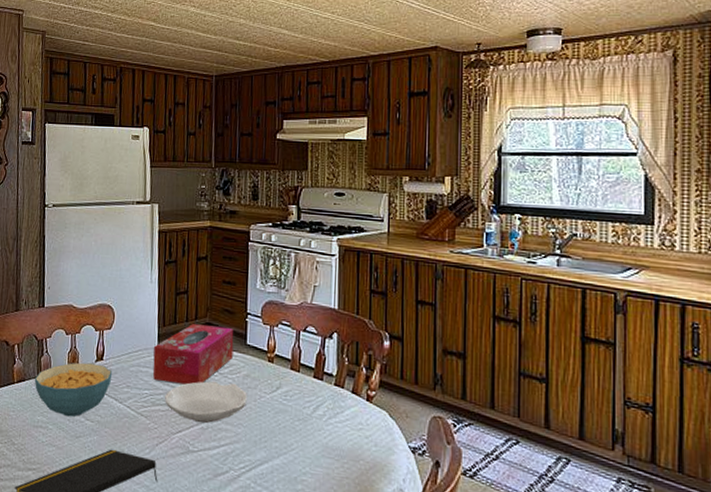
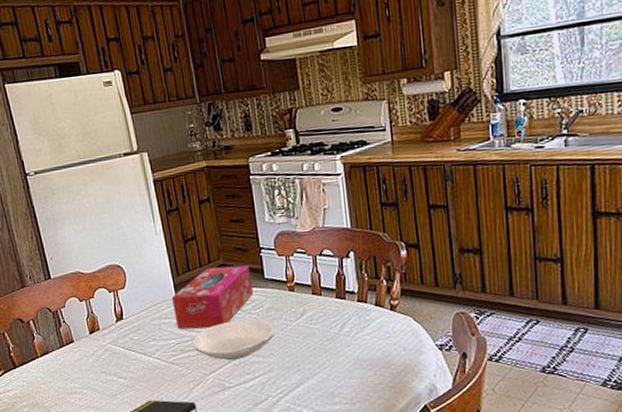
cereal bowl: present [34,362,113,417] -> none [57,324,136,379]

